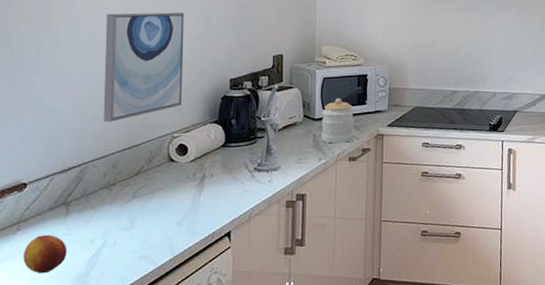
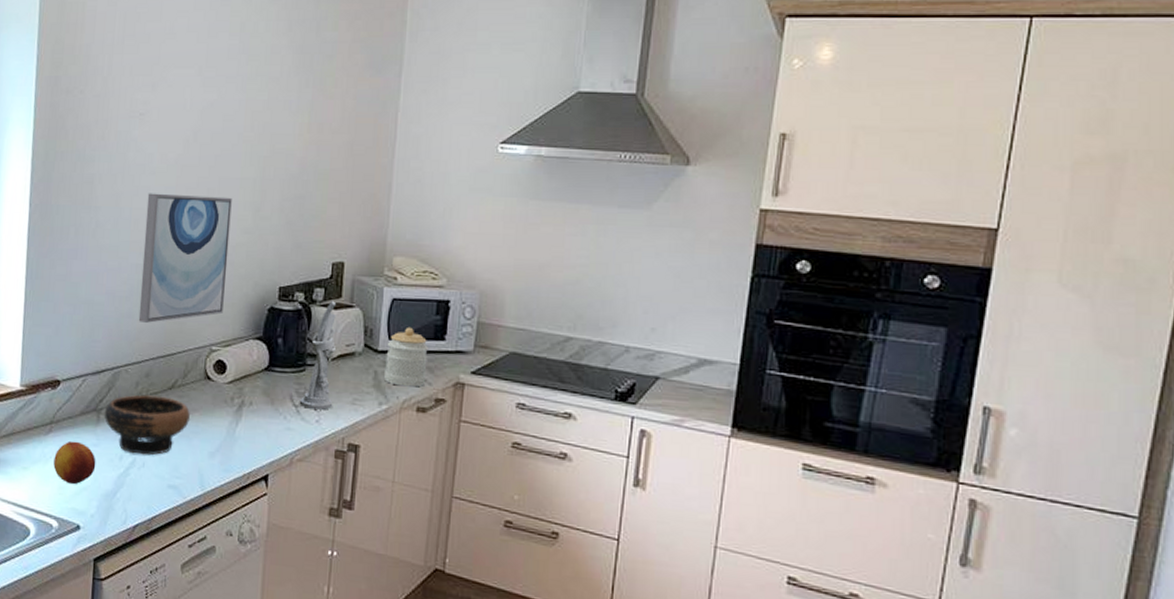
bowl: none [73,182,157,236] -> present [104,395,190,456]

